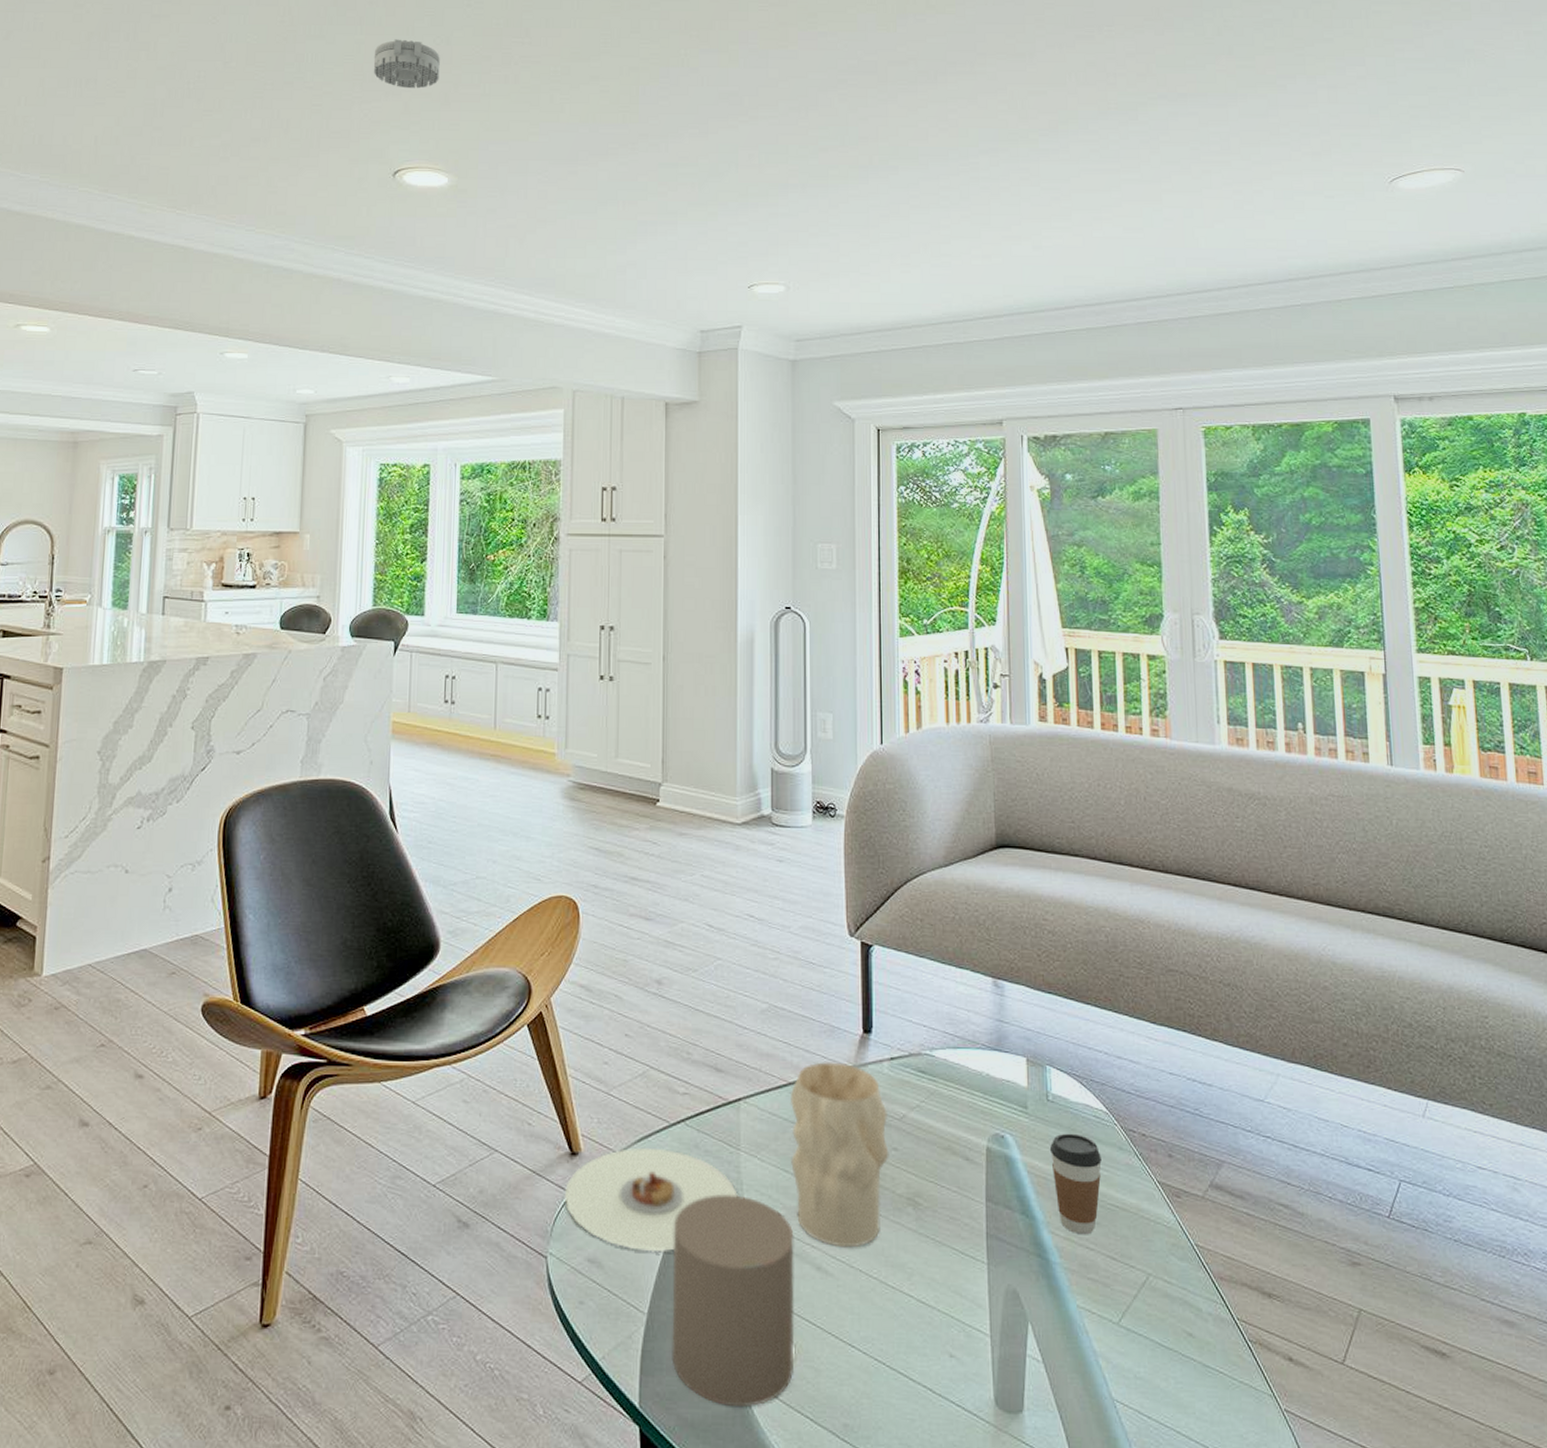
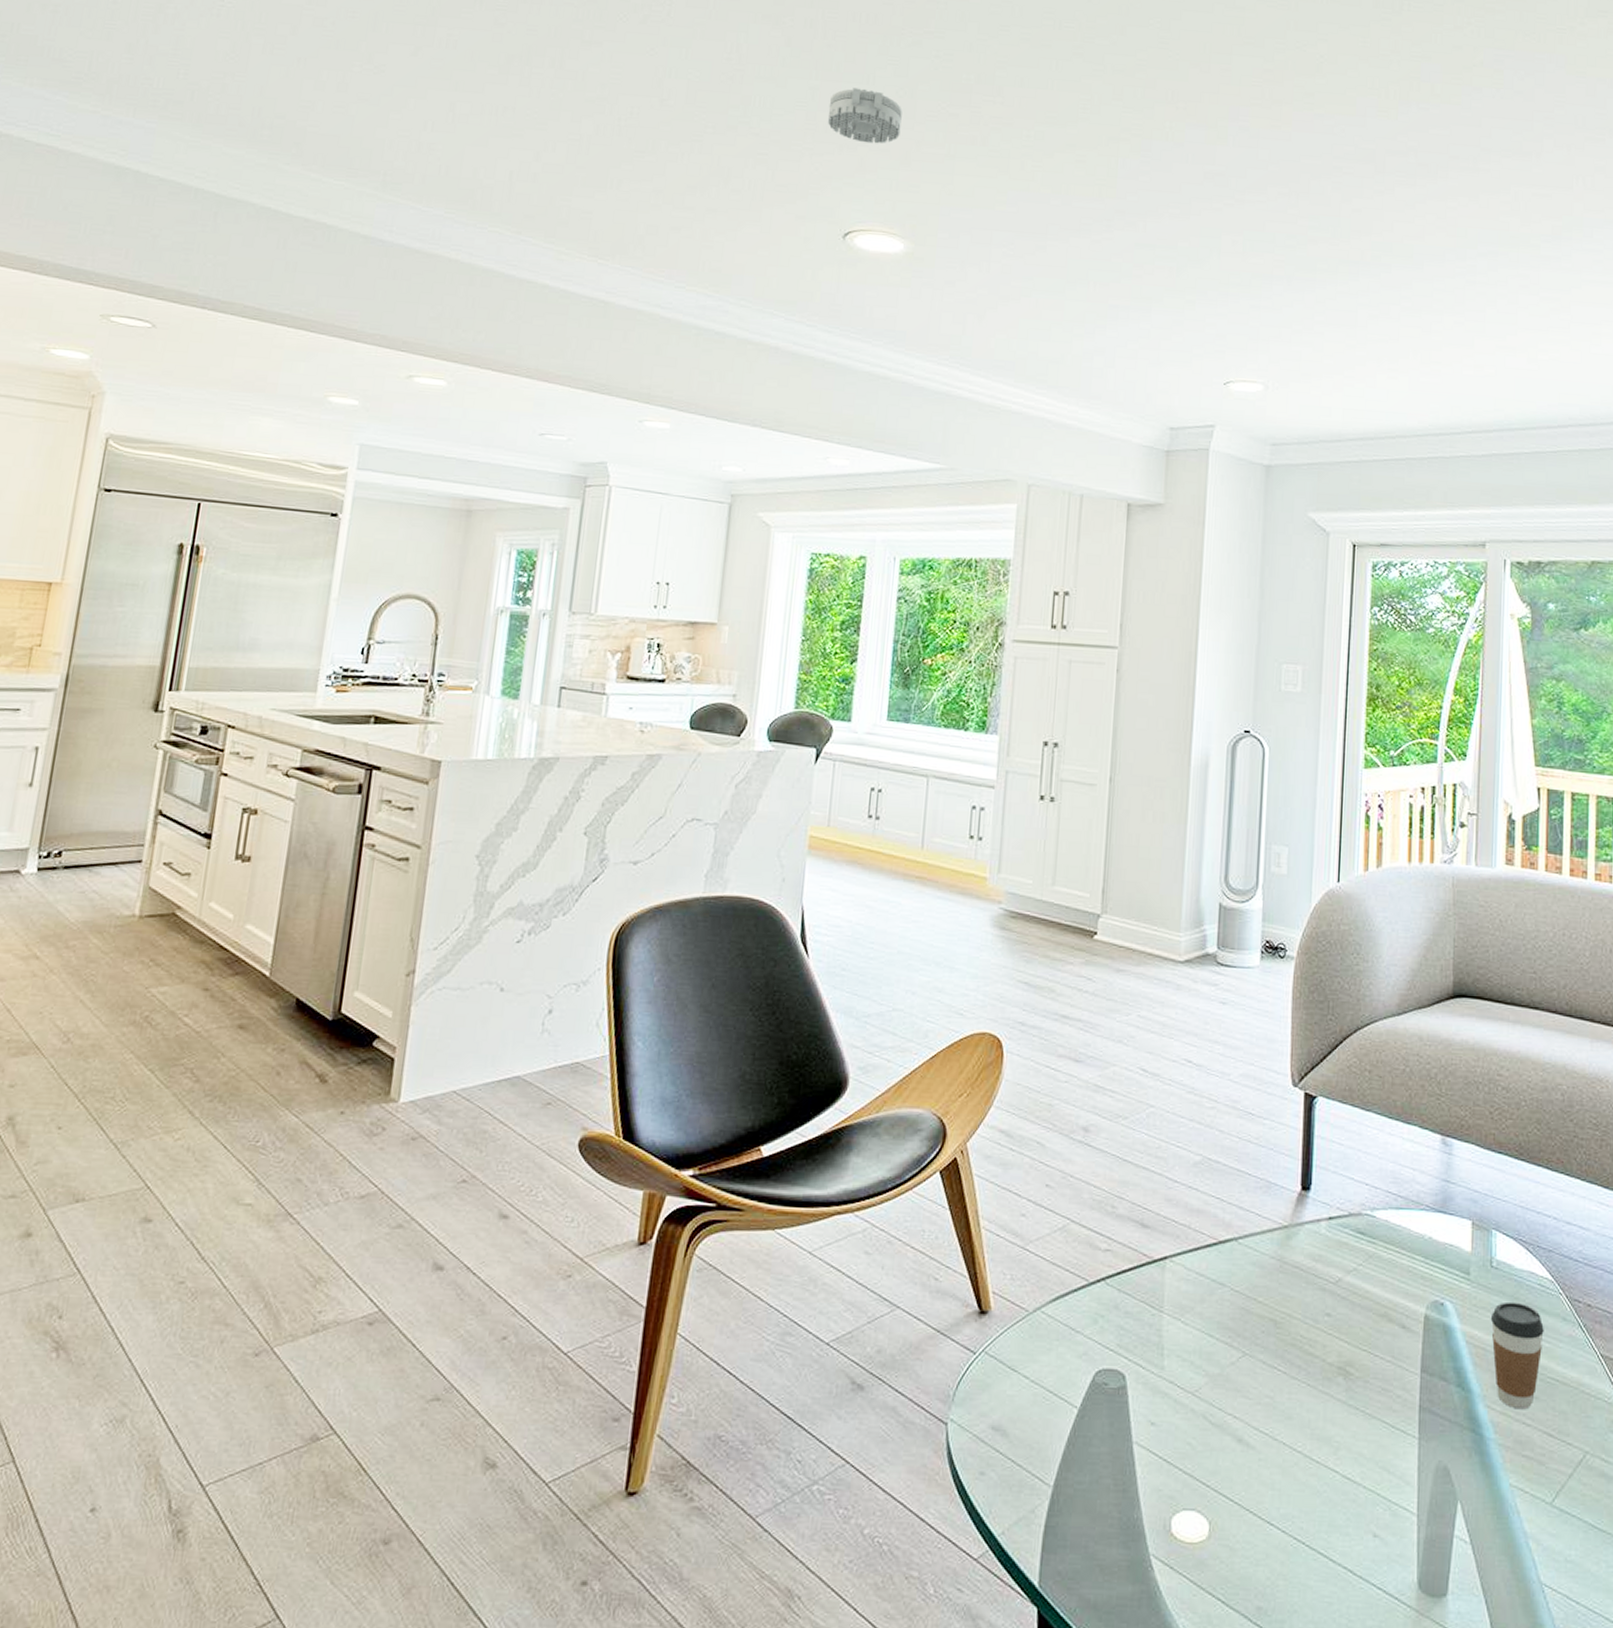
plate: present [564,1147,739,1253] -> none [969,1307,1159,1421]
candle: present [672,1194,794,1406] -> none [1076,1359,1216,1587]
vase: present [790,1062,889,1248] -> none [1217,1220,1322,1419]

